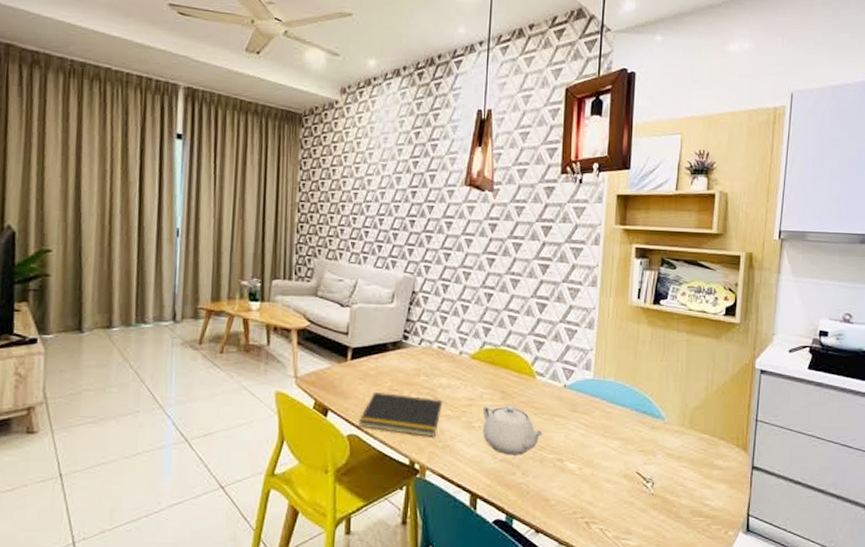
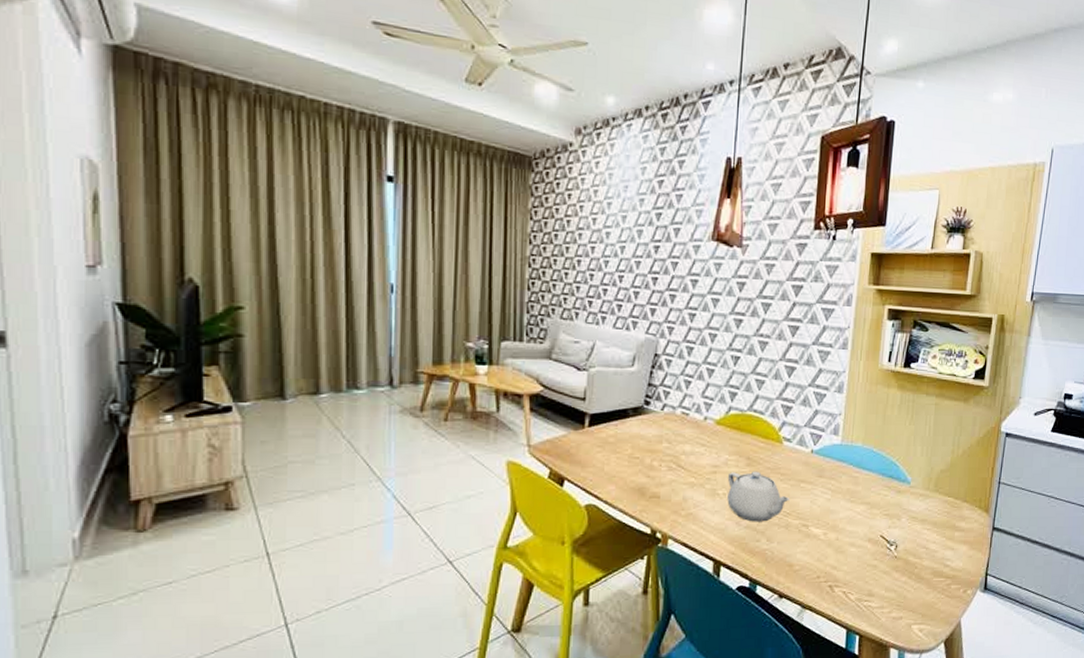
notepad: present [359,391,442,437] -> none [597,459,685,505]

